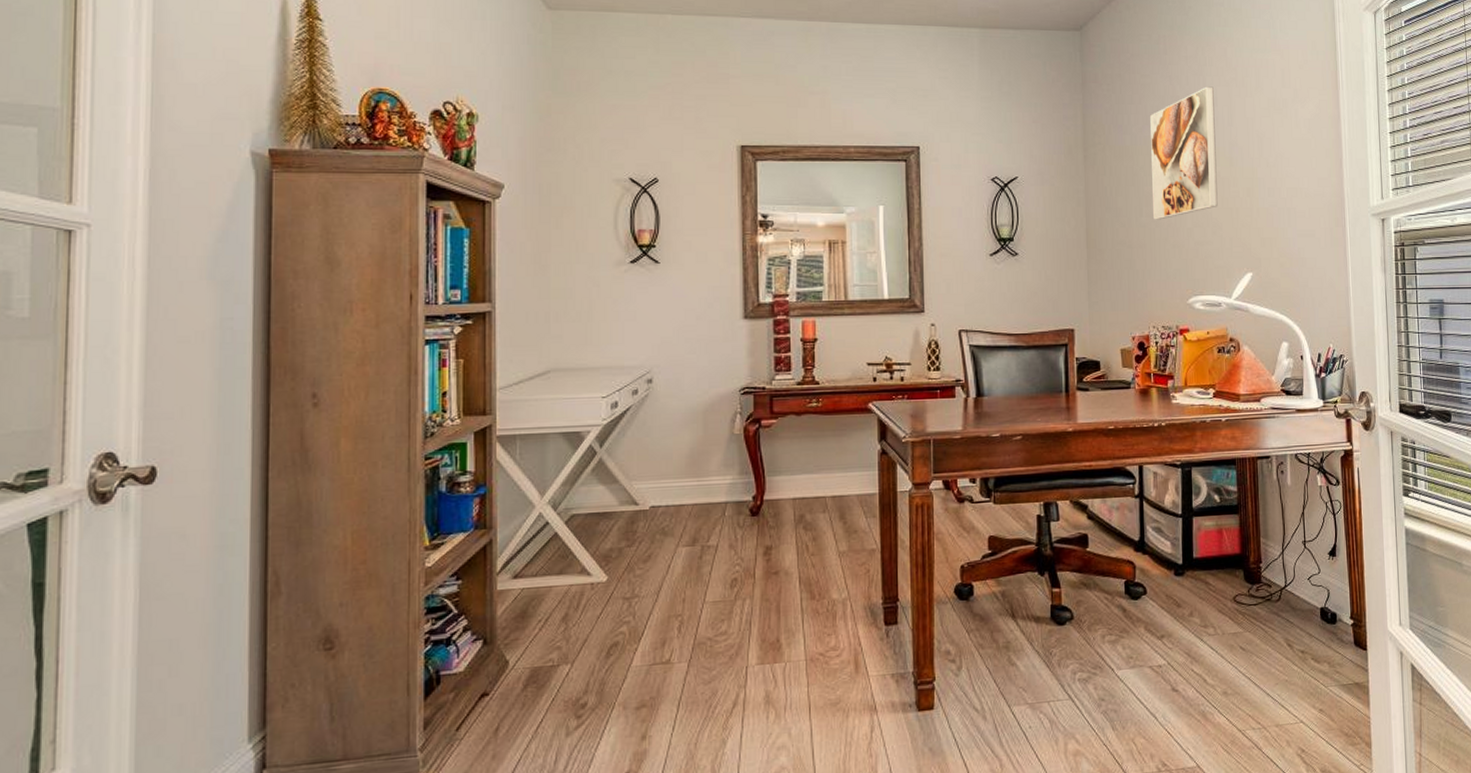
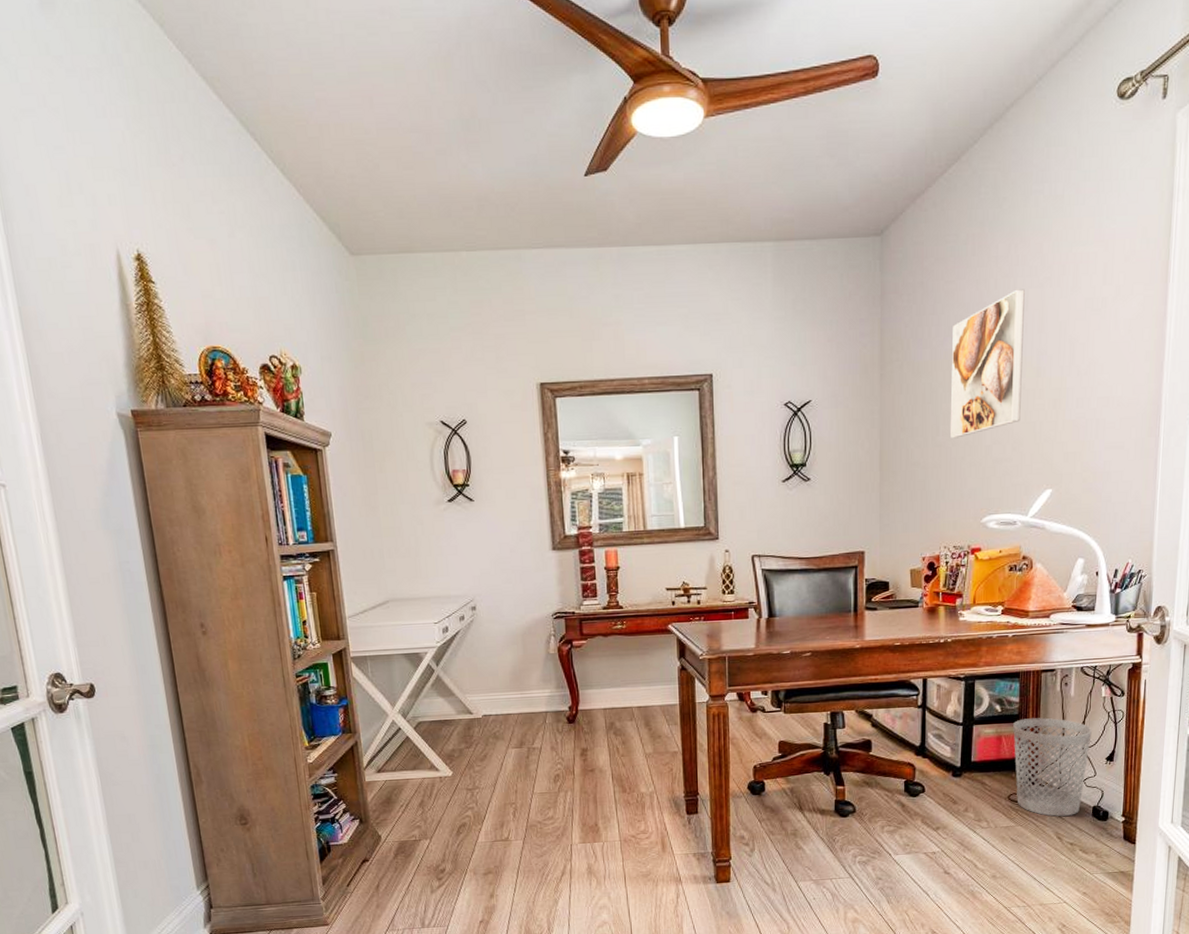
wastebasket: none [1233,508,1312,620] -> present [1013,717,1092,817]

